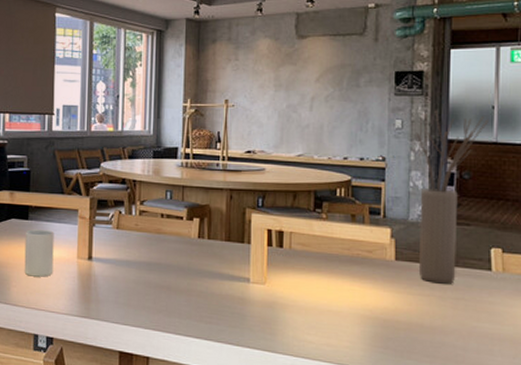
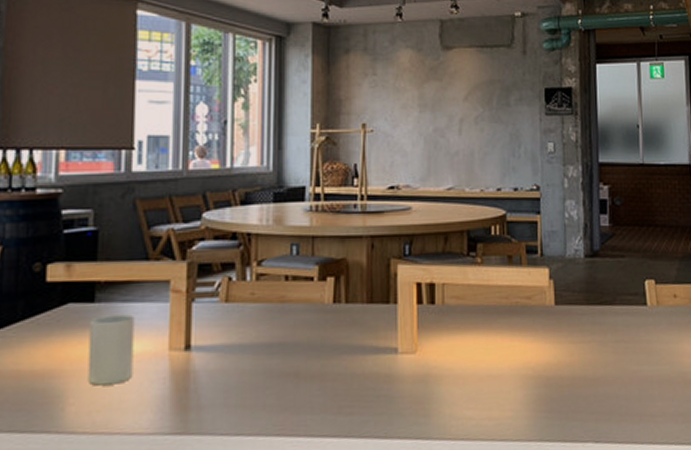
vase: present [414,110,489,284] -> none [567,130,635,327]

